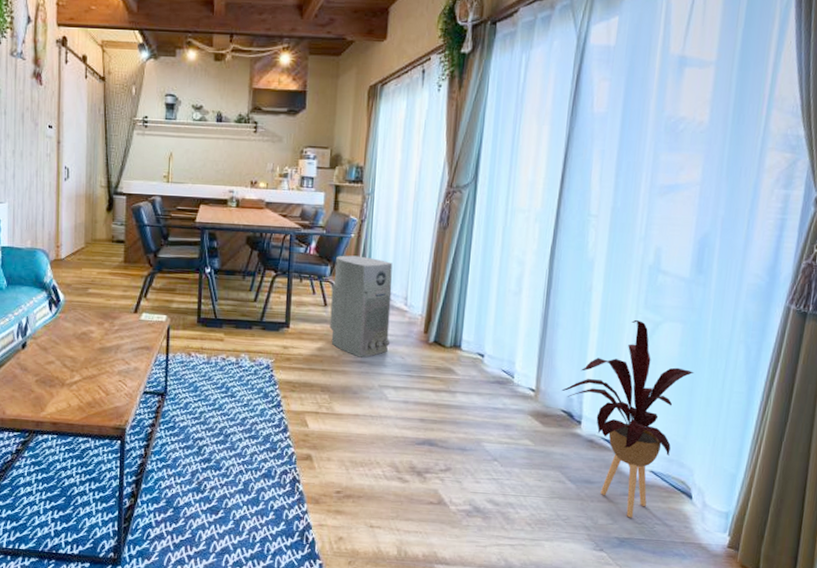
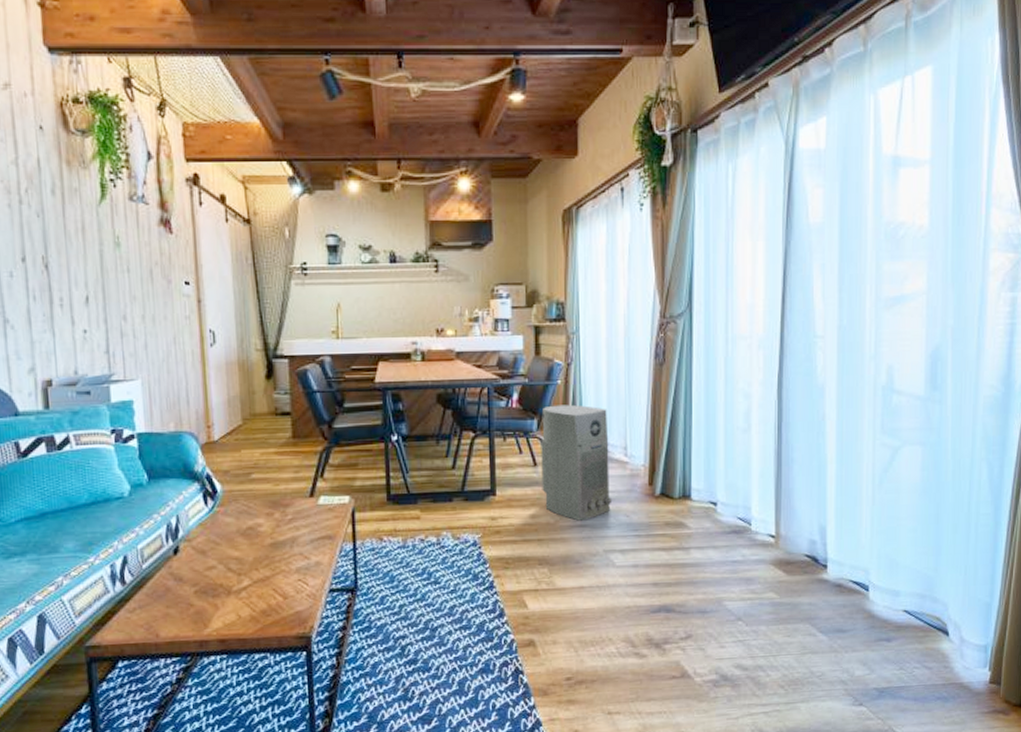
house plant: present [561,320,695,518] -> none [803,447,939,665]

